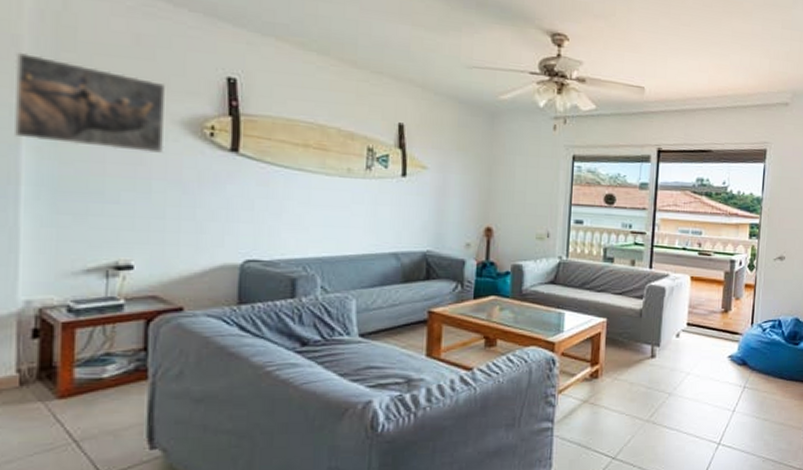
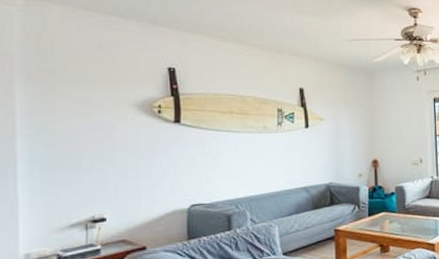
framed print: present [14,52,165,153] -> none [9,65,124,131]

